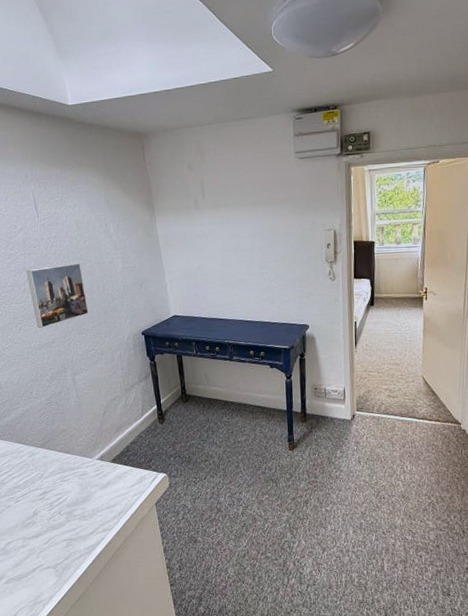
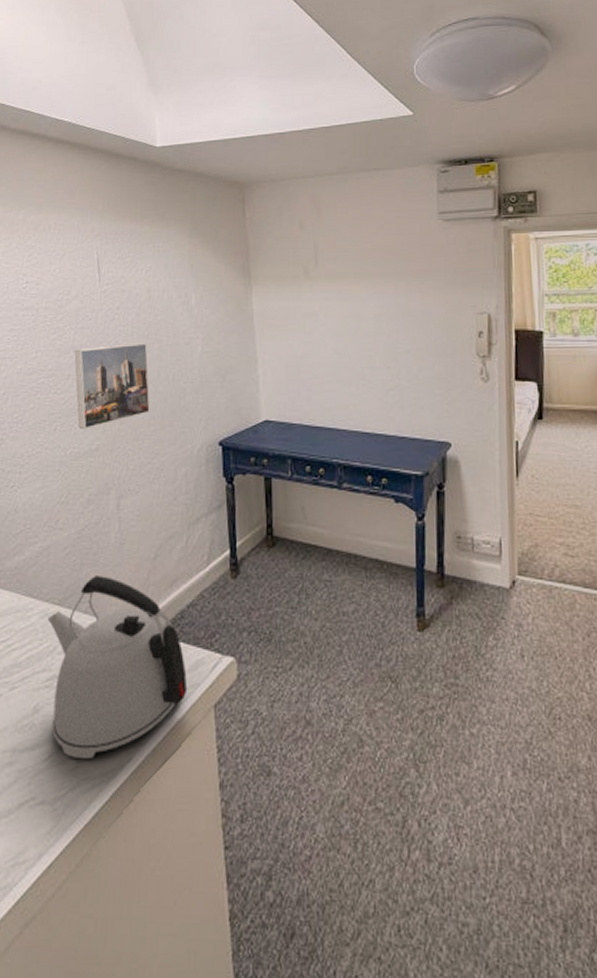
kettle: none [34,427,136,541] -> present [47,576,187,760]

